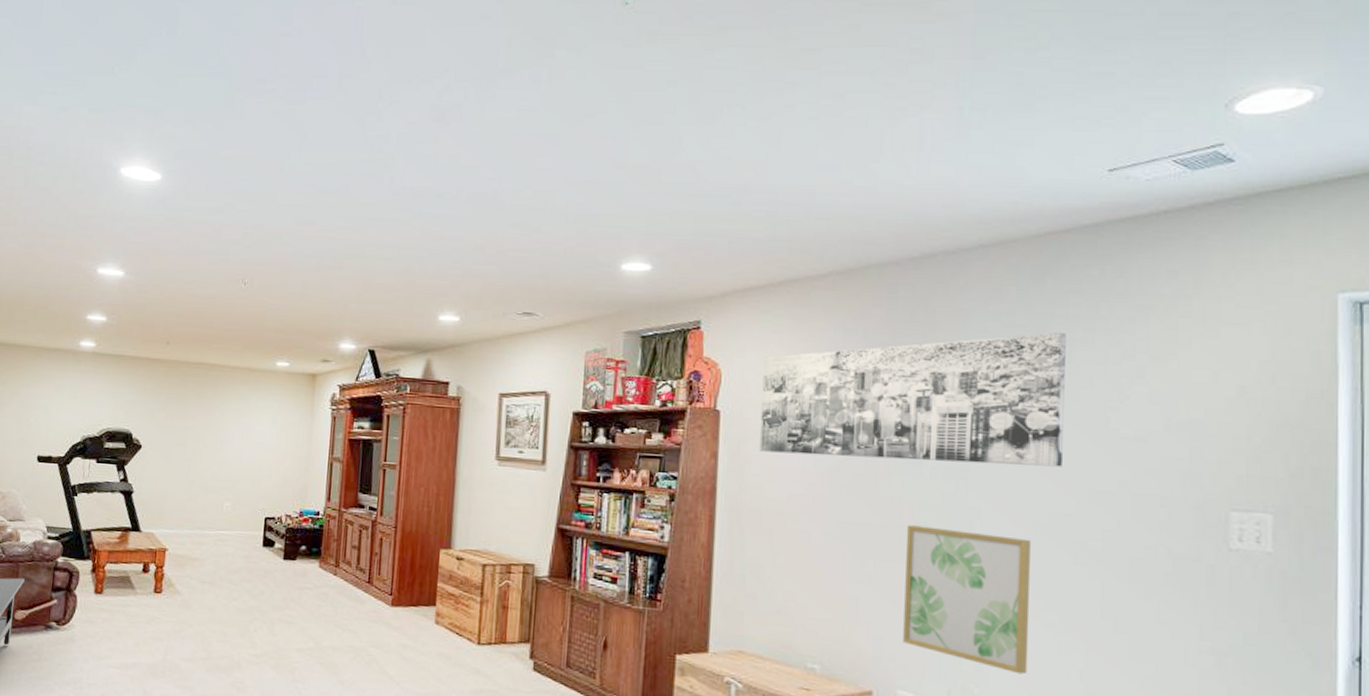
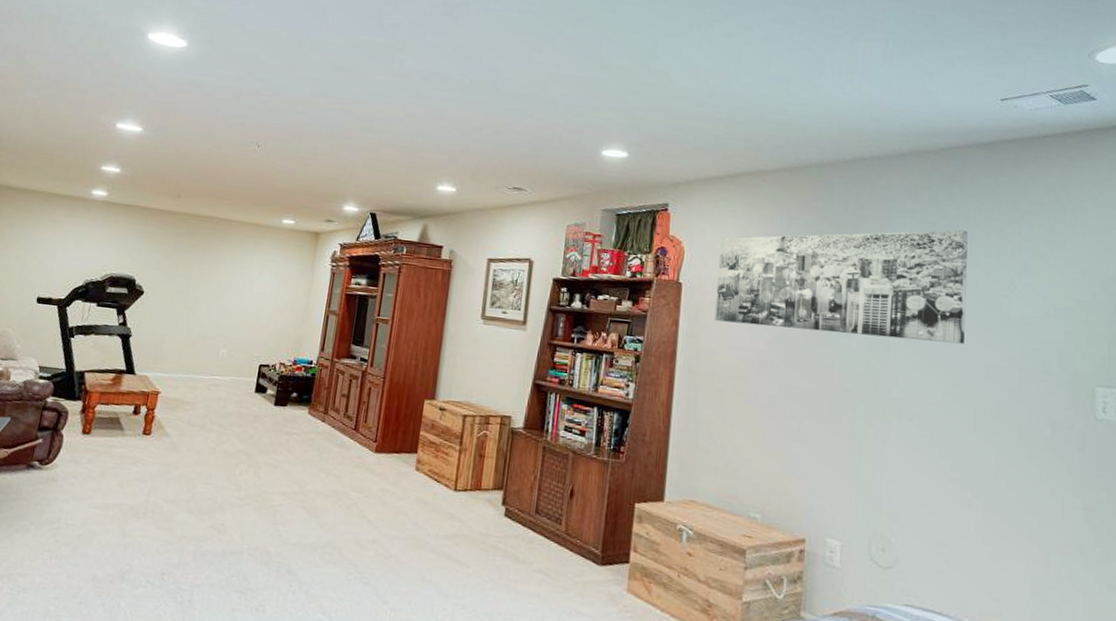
wall art: present [903,525,1031,675] -> none [832,390,939,526]

